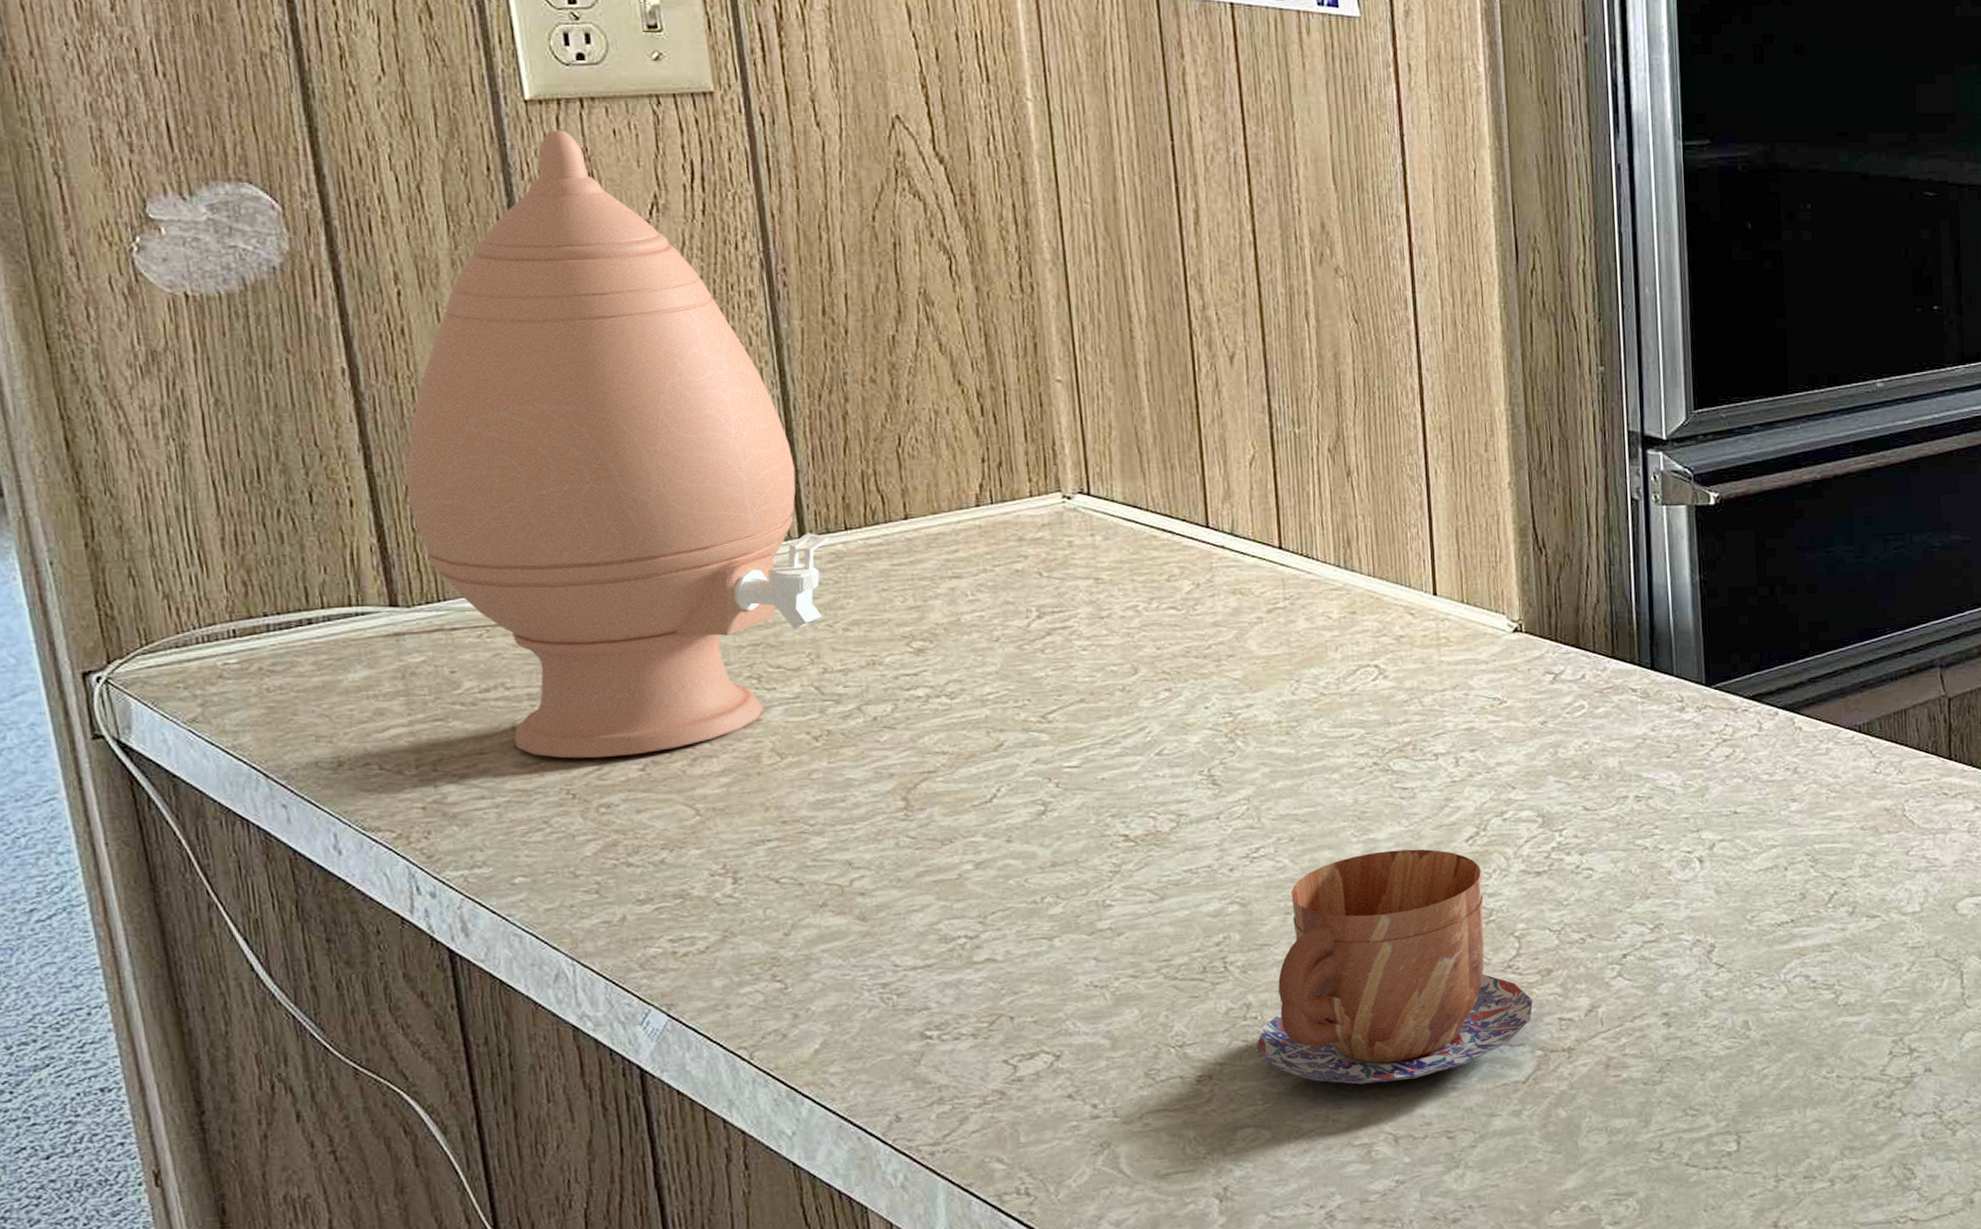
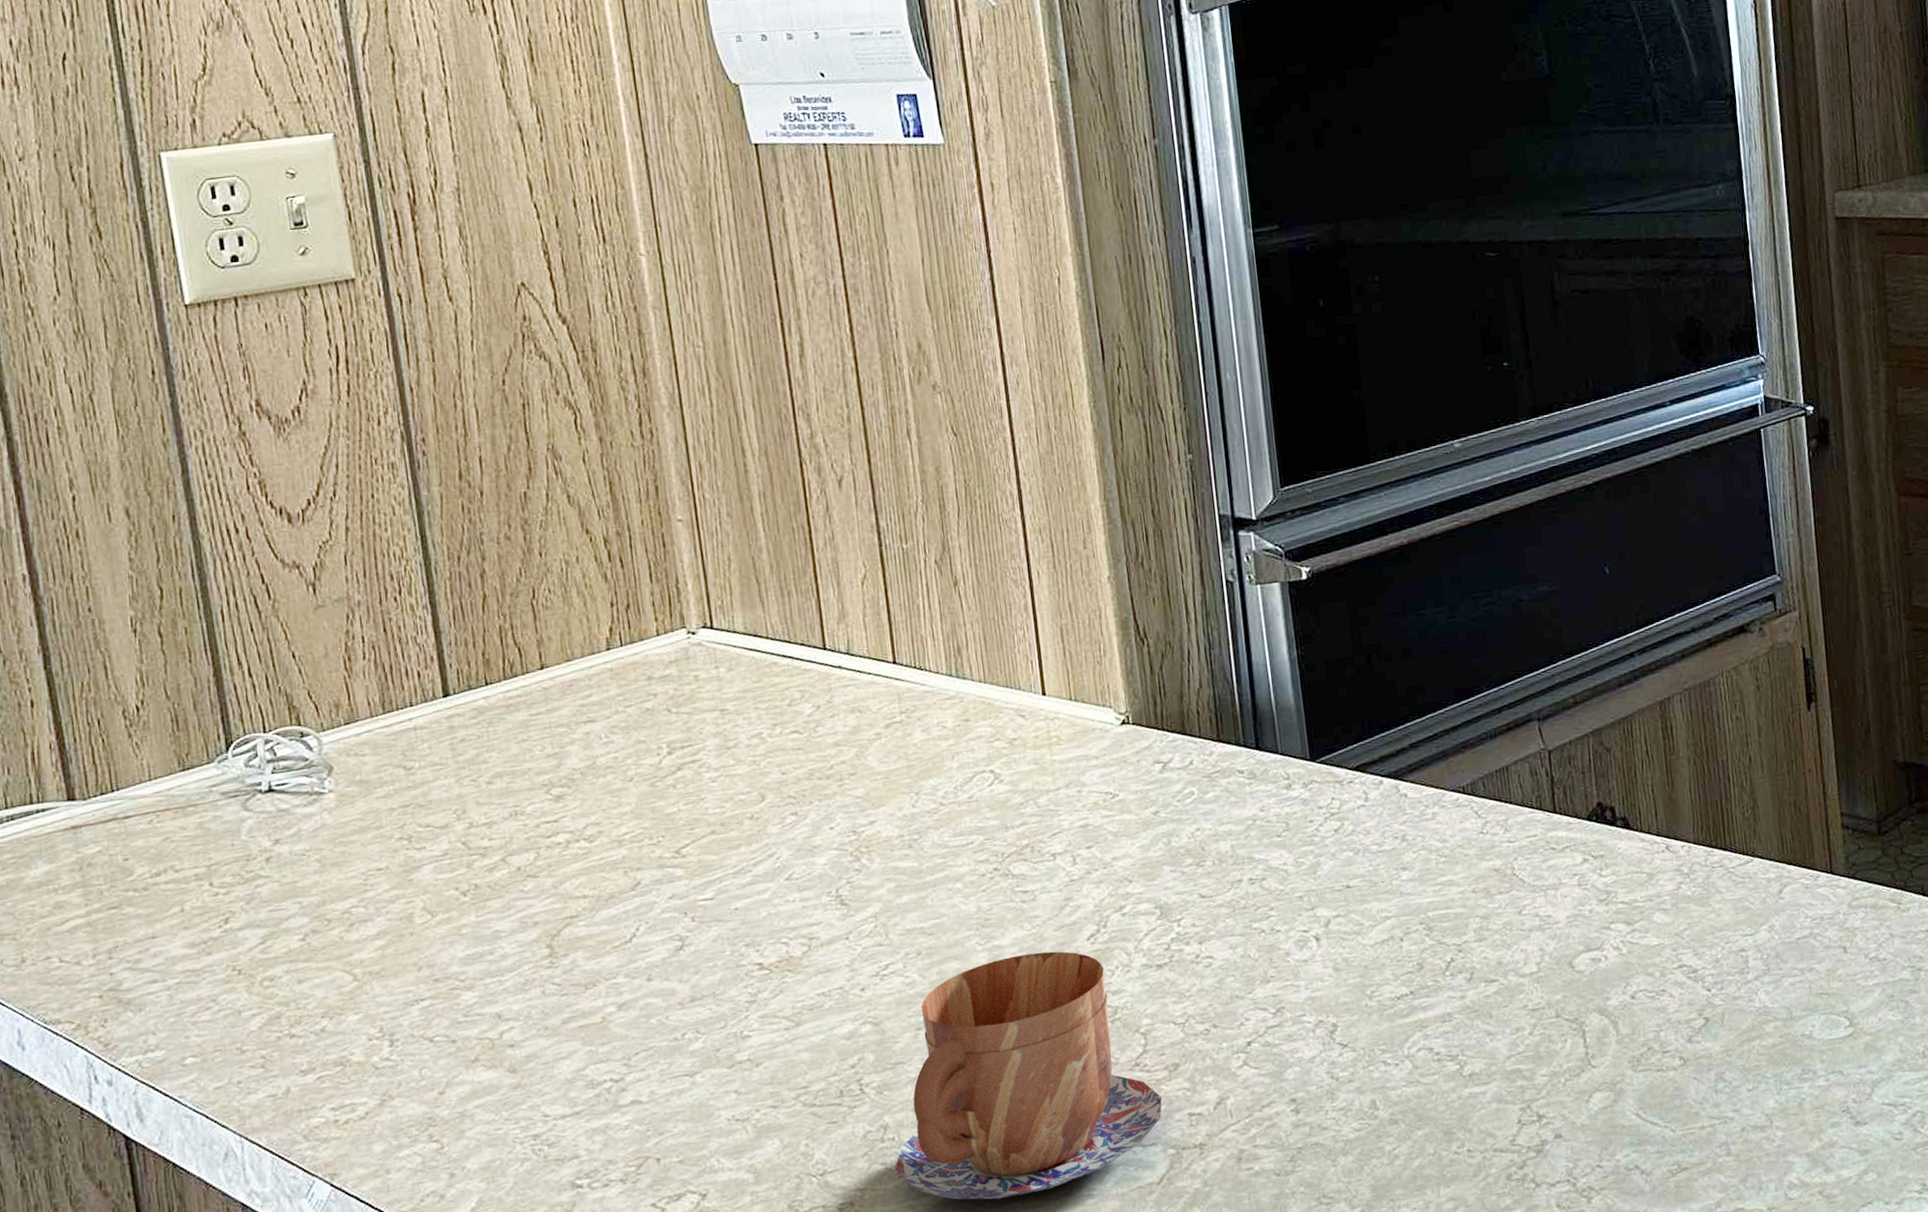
vase: present [406,130,829,759] -> none [82,329,471,936]

